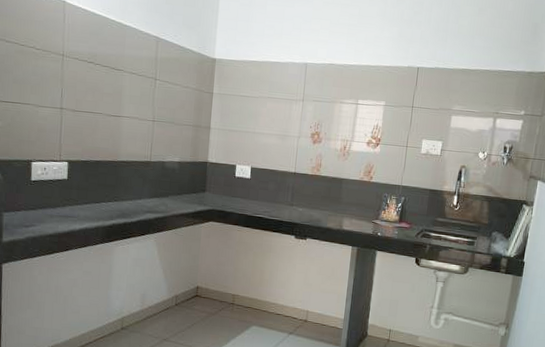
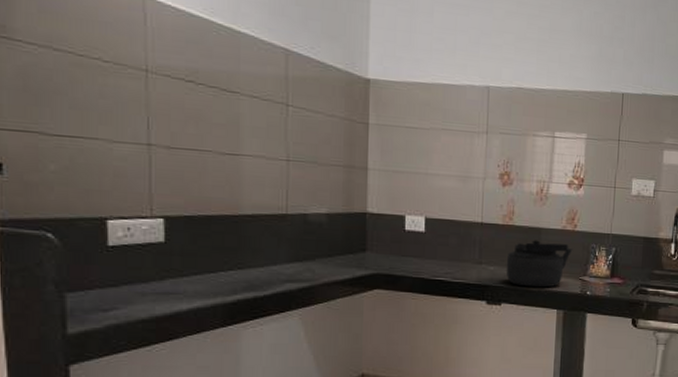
kettle: none [312,188,368,228] -> present [506,240,573,288]

